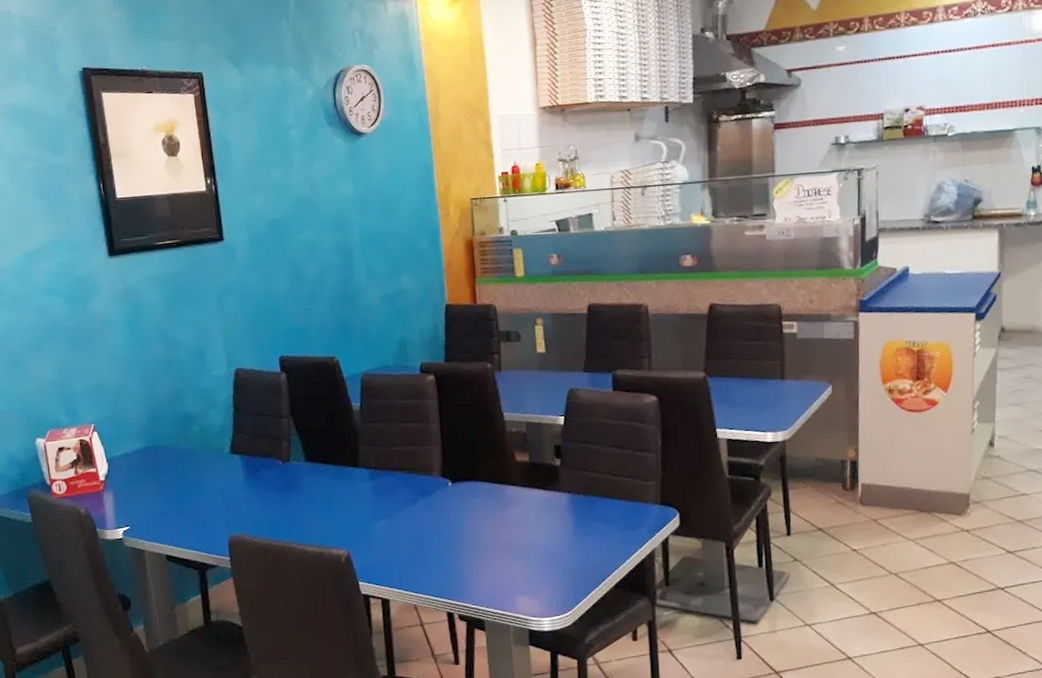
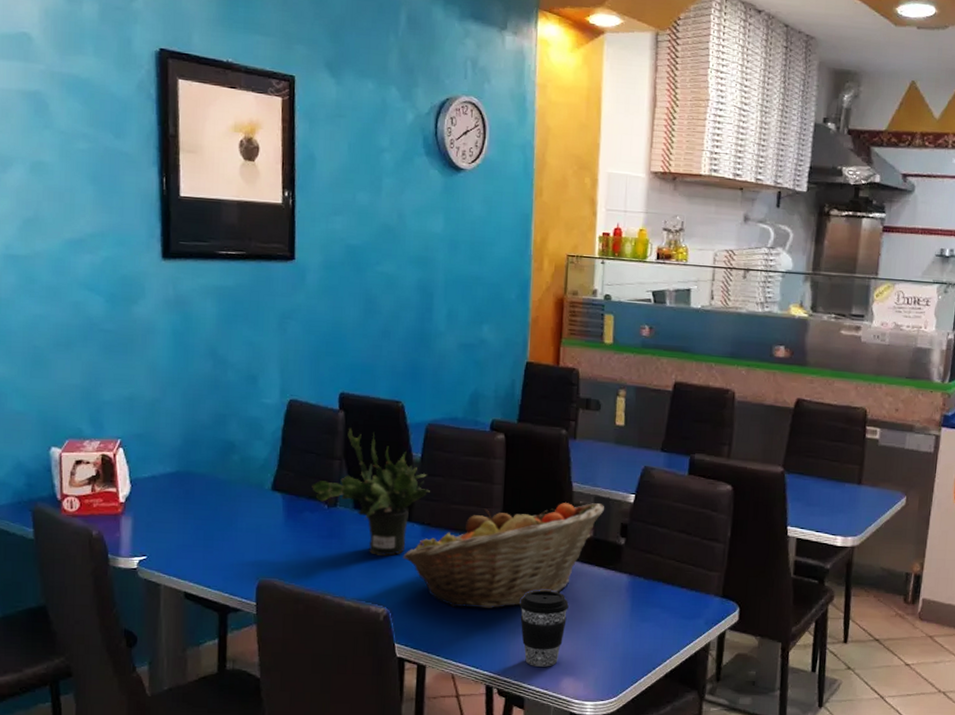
potted plant: none [265,387,372,502] -> present [312,427,430,556]
fruit basket: none [355,429,536,543] -> present [403,503,604,608]
coffee cup: none [468,516,515,590] -> present [520,590,569,667]

